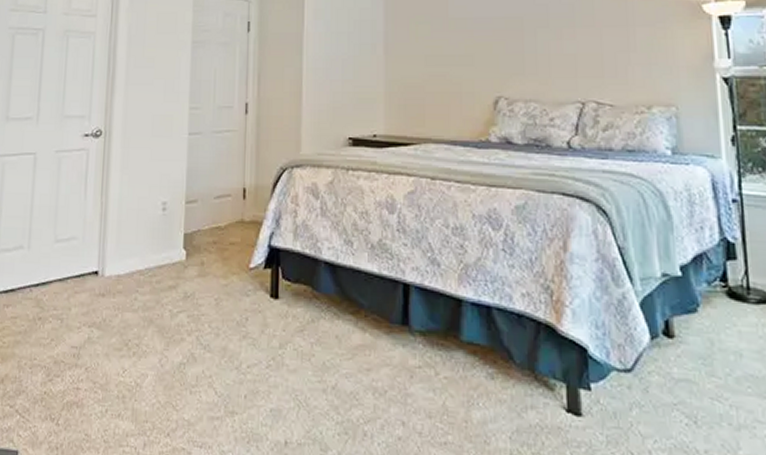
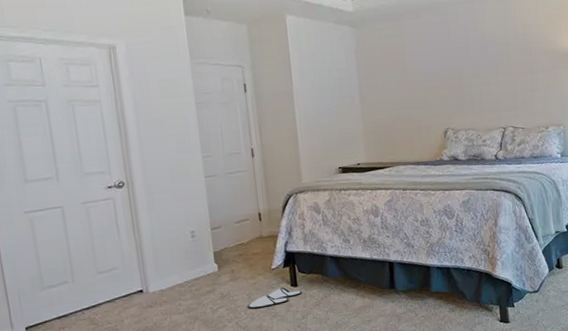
slippers: none [213,297,283,323] -> present [247,287,302,309]

